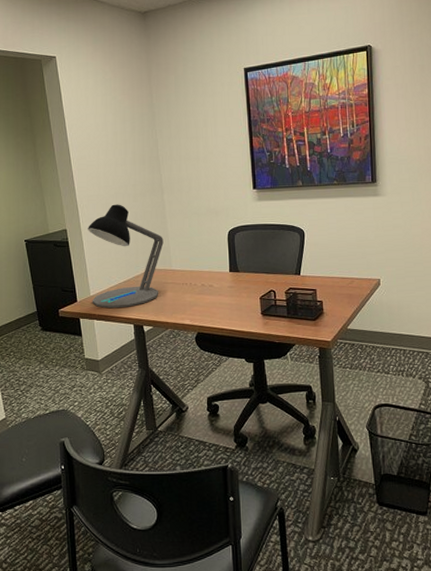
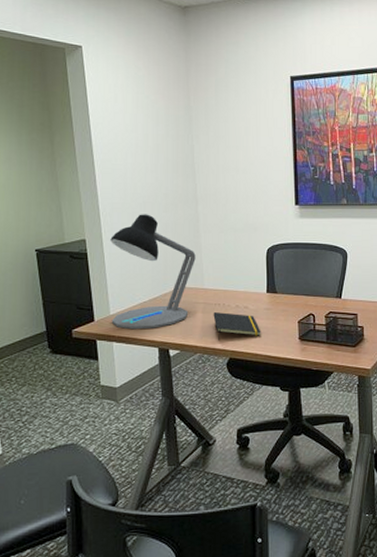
notepad: none [181,291,226,317] -> present [213,312,261,340]

